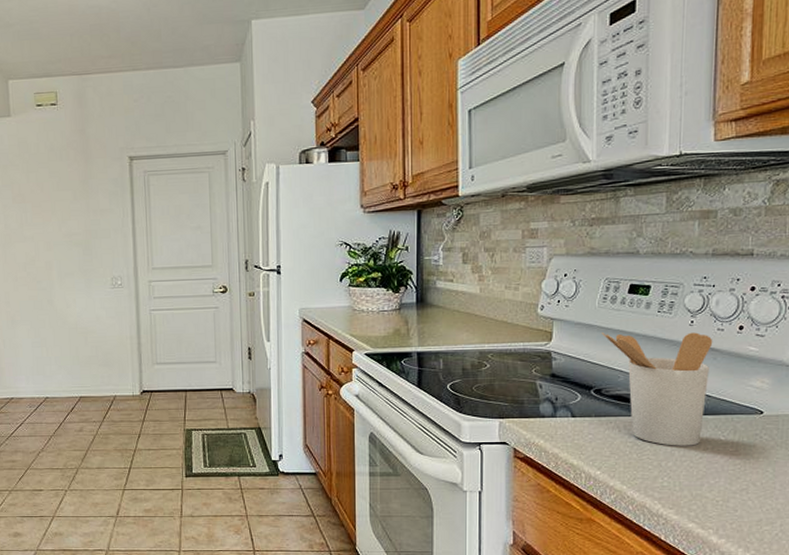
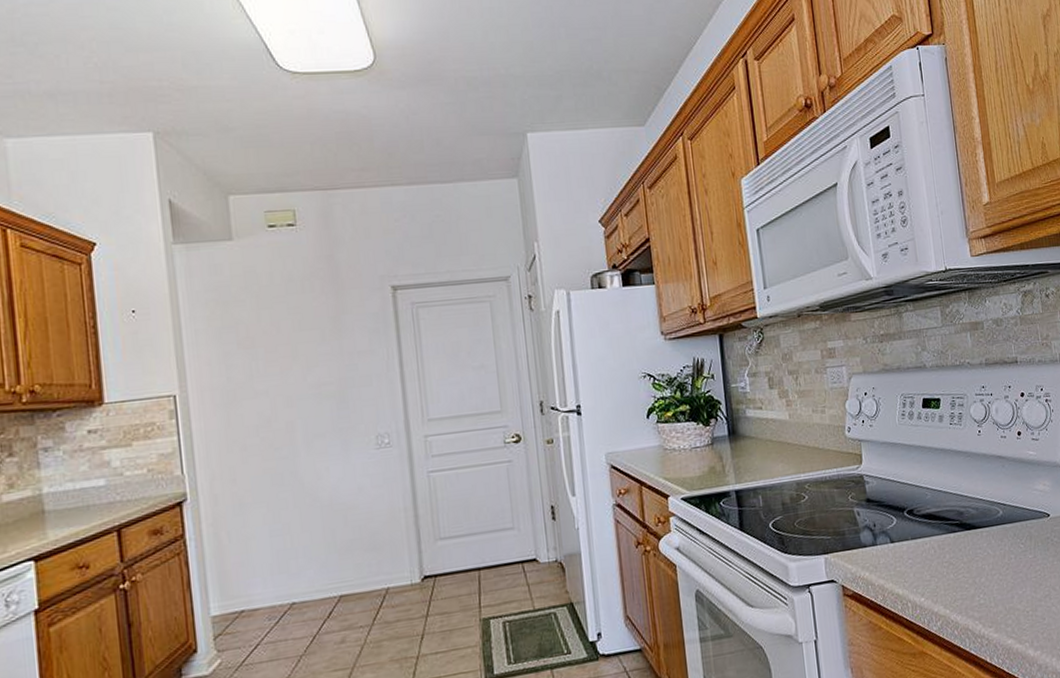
utensil holder: present [601,332,713,446] -> none [905,441,1005,561]

